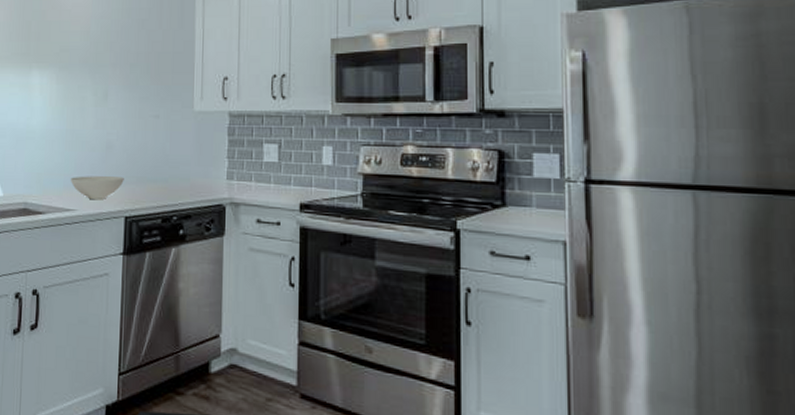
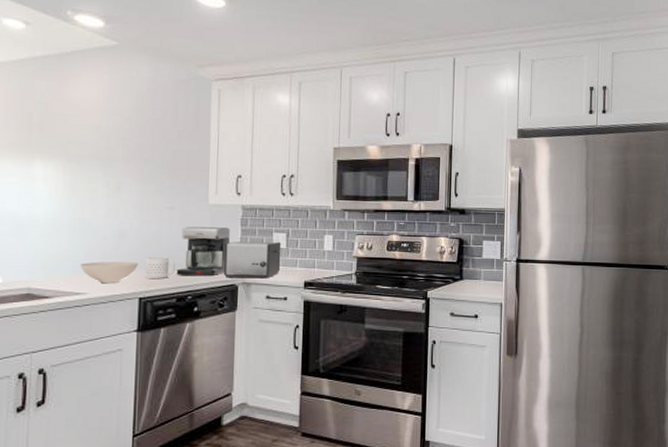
mug: none [130,170,160,197] -> present [144,256,175,279]
coffee maker: none [161,137,216,195] -> present [176,226,230,277]
toaster: none [211,153,273,199] -> present [224,241,281,279]

